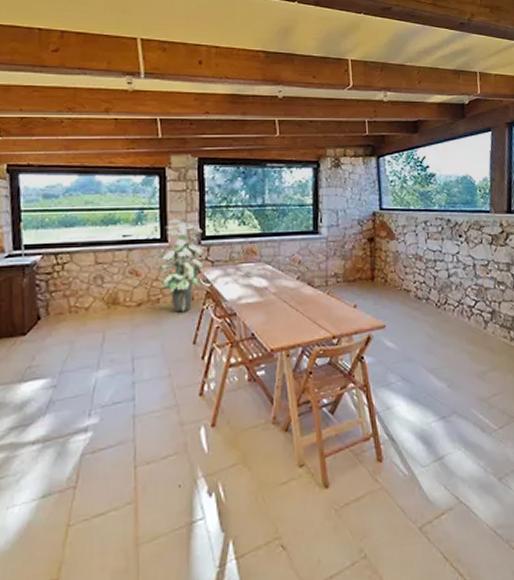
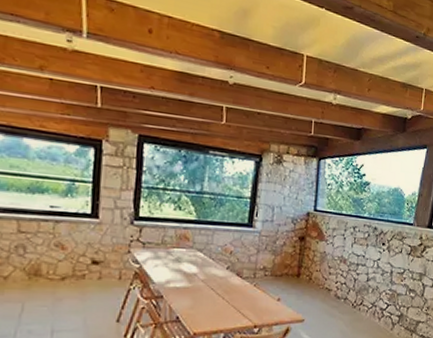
indoor plant: present [155,218,203,313] -> none [84,195,137,290]

